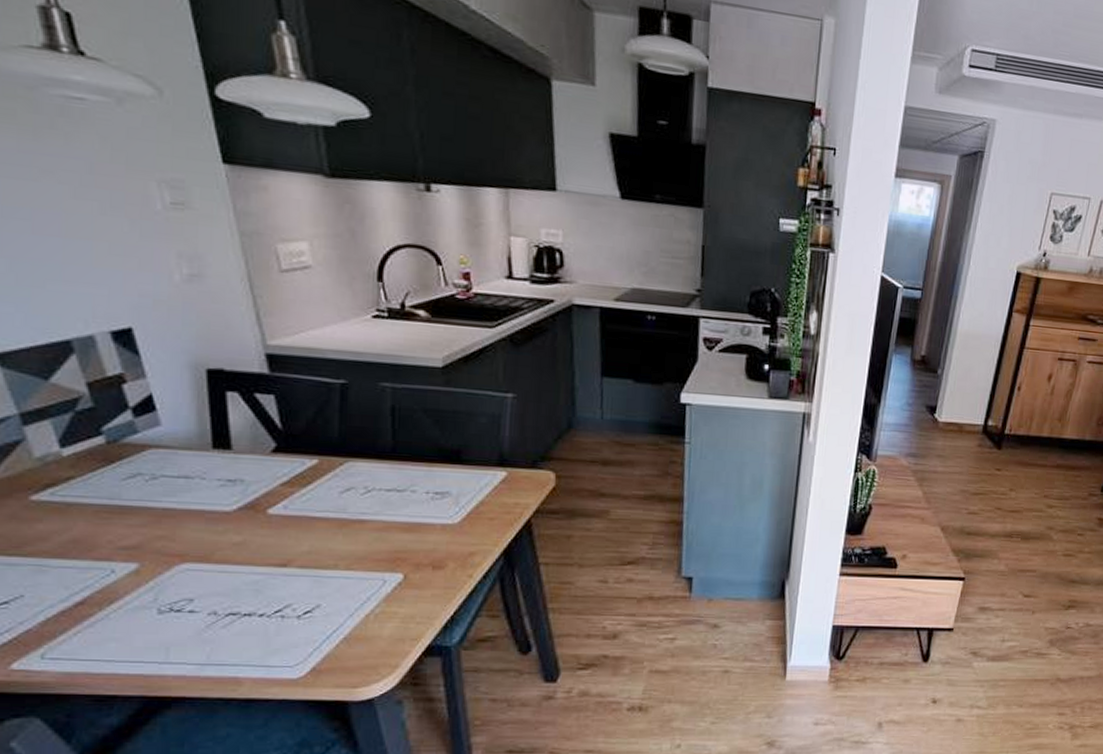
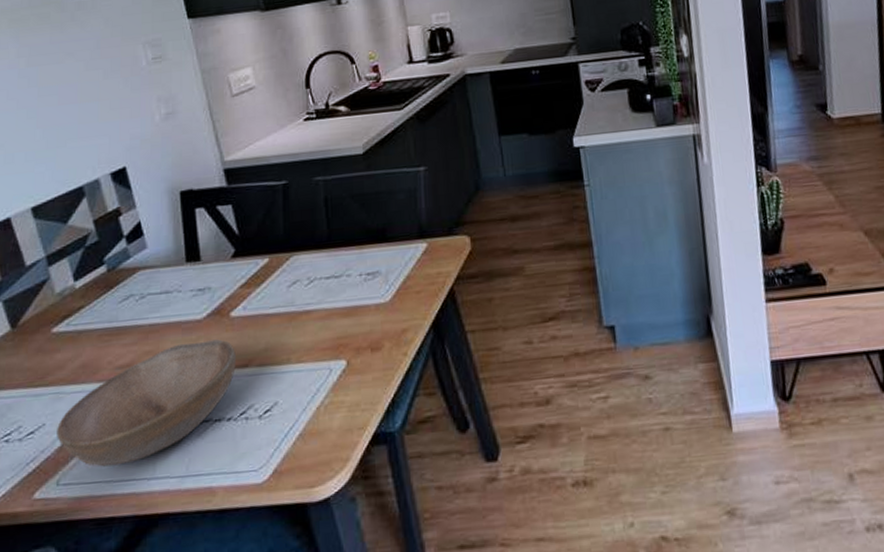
bowl: none [40,533,272,646] -> present [57,339,236,467]

